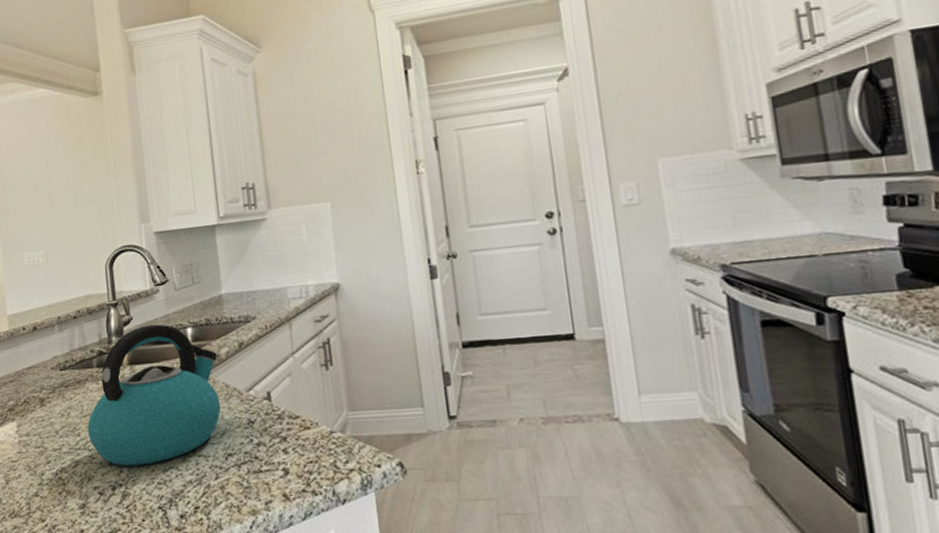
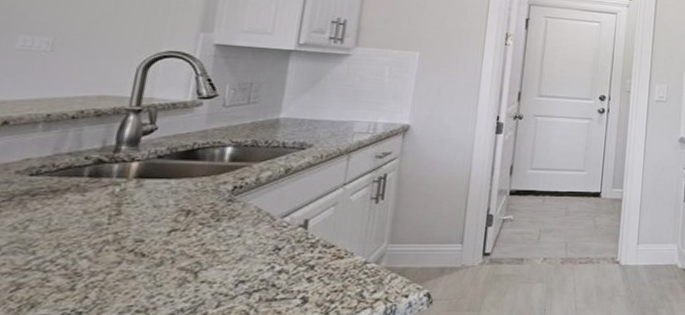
kettle: present [87,324,221,466] -> none [48,138,258,292]

